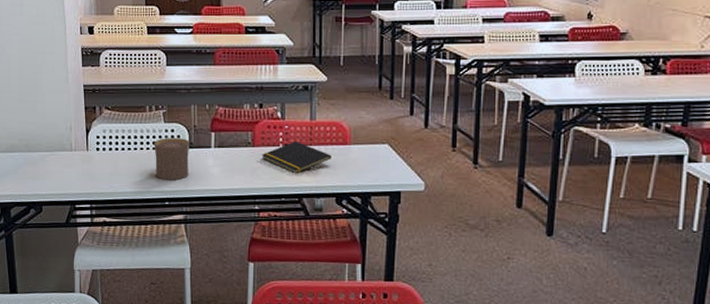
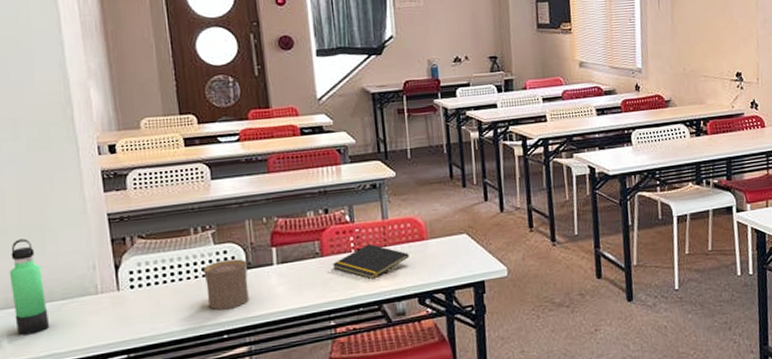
thermos bottle: none [10,98,36,176] -> present [9,239,50,336]

